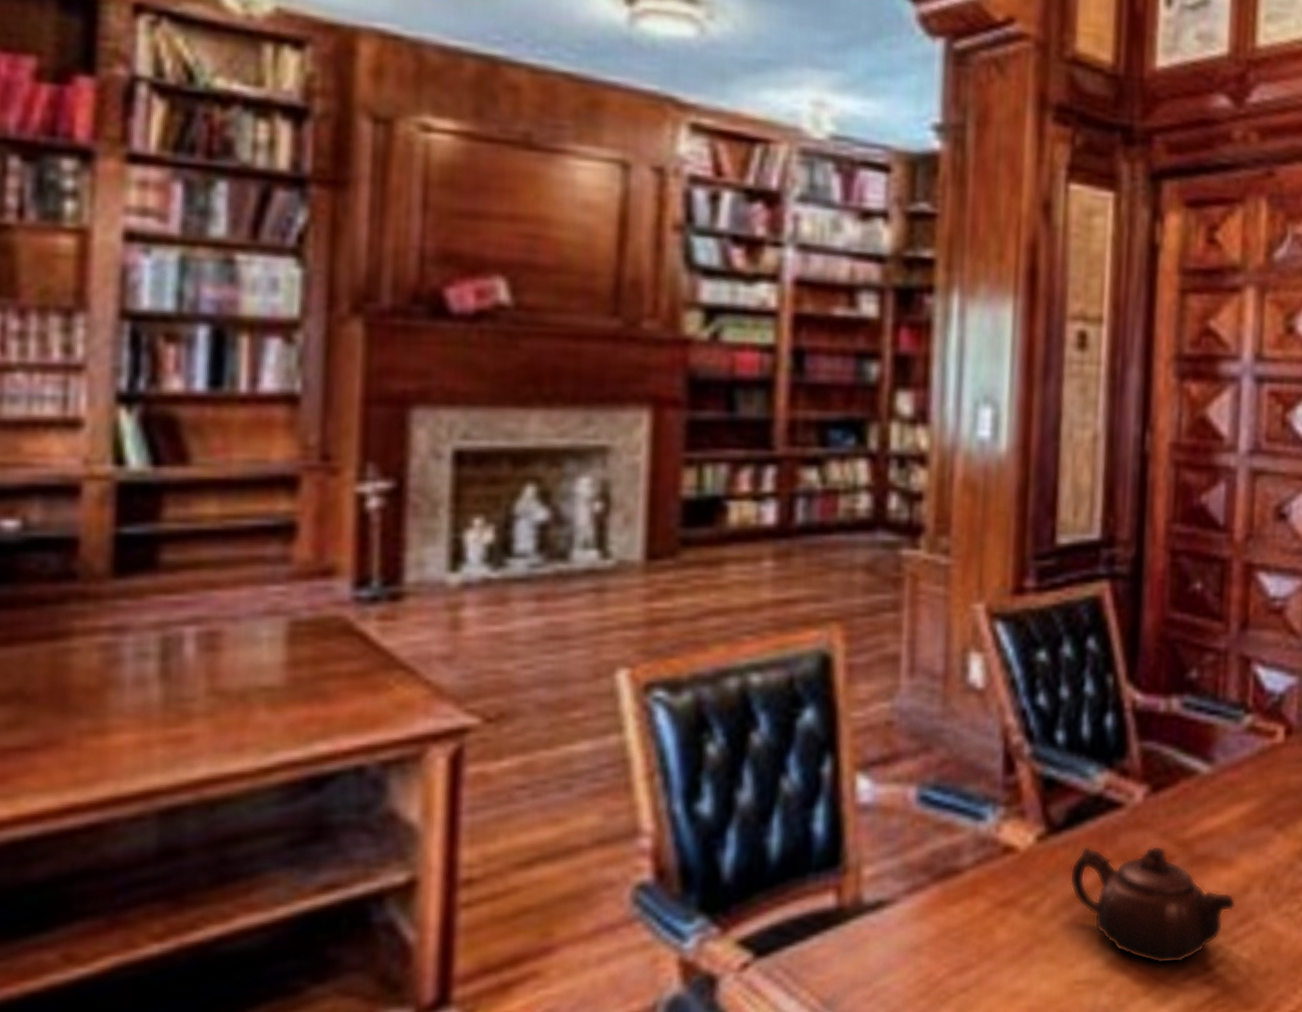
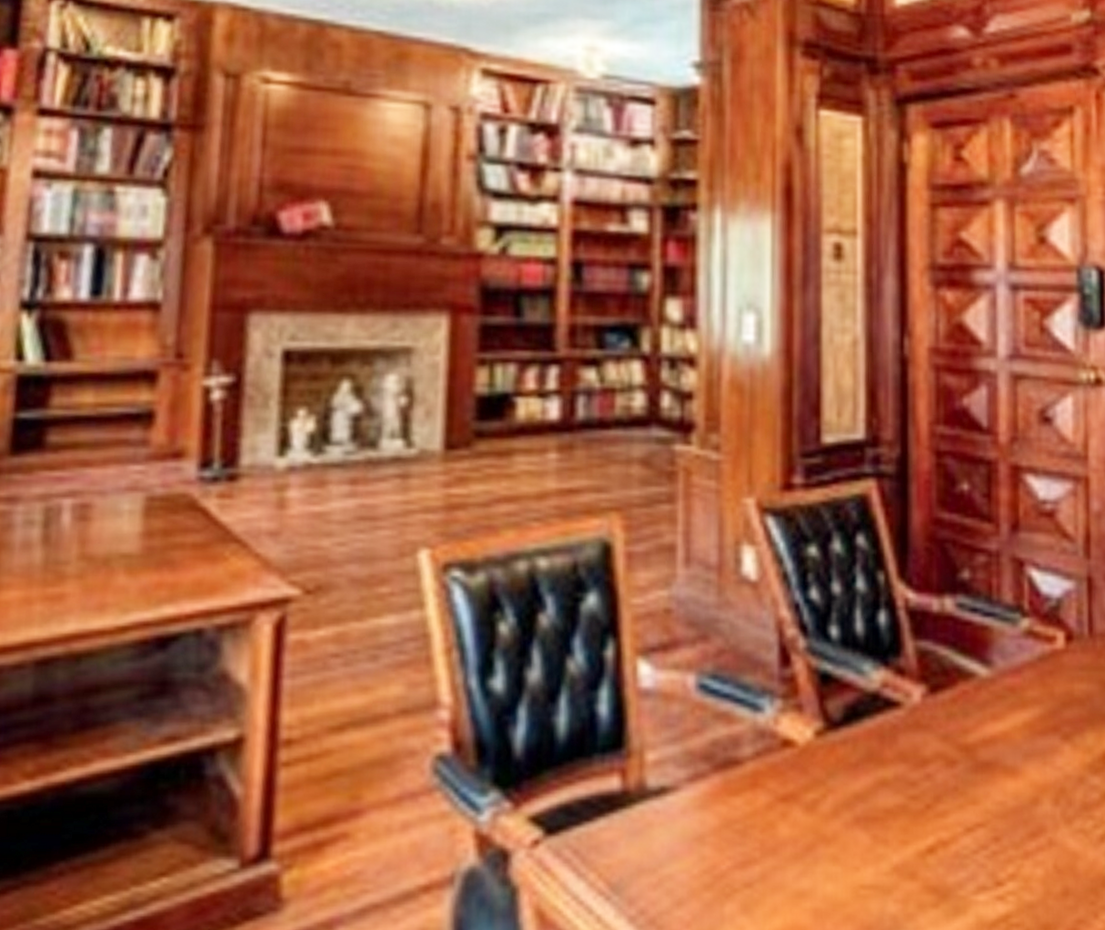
teapot: present [1069,845,1236,965] -> none [850,745,1025,875]

